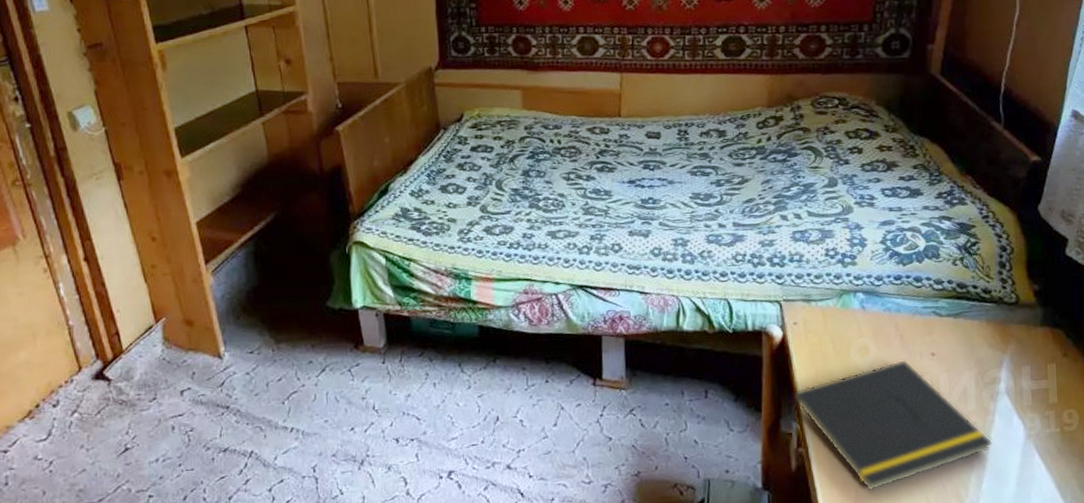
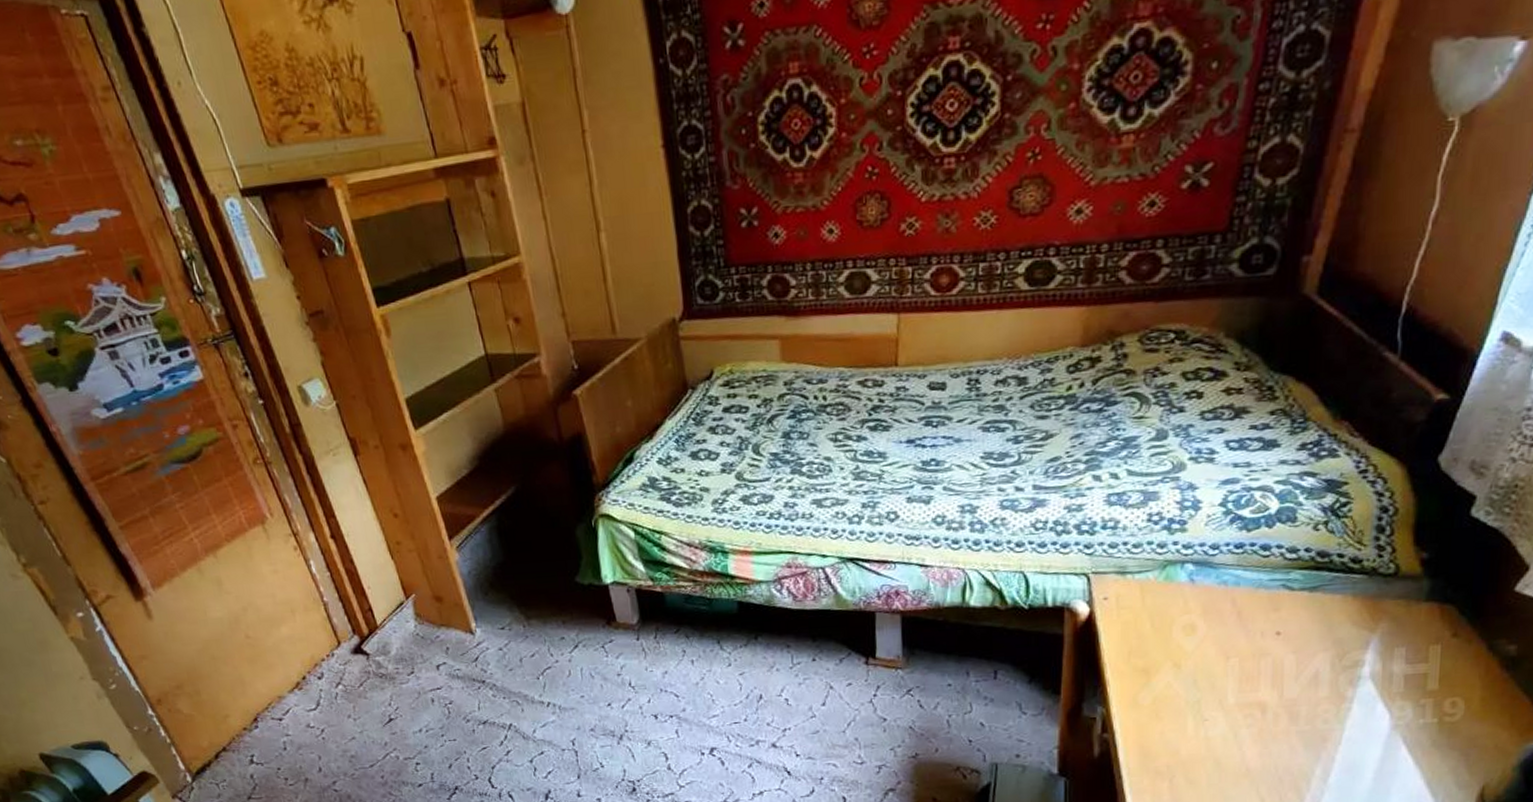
notepad: present [790,359,993,491] -> none [1095,638,1348,781]

